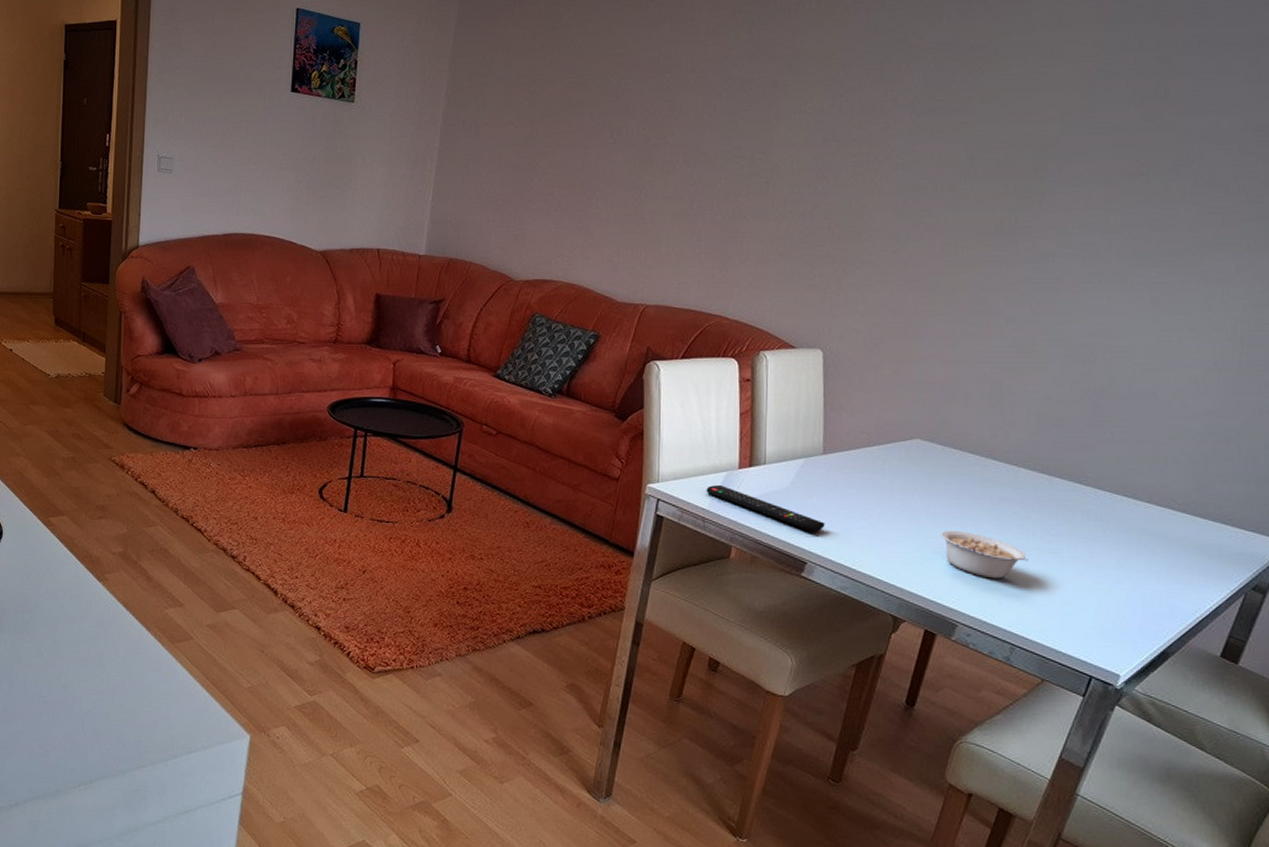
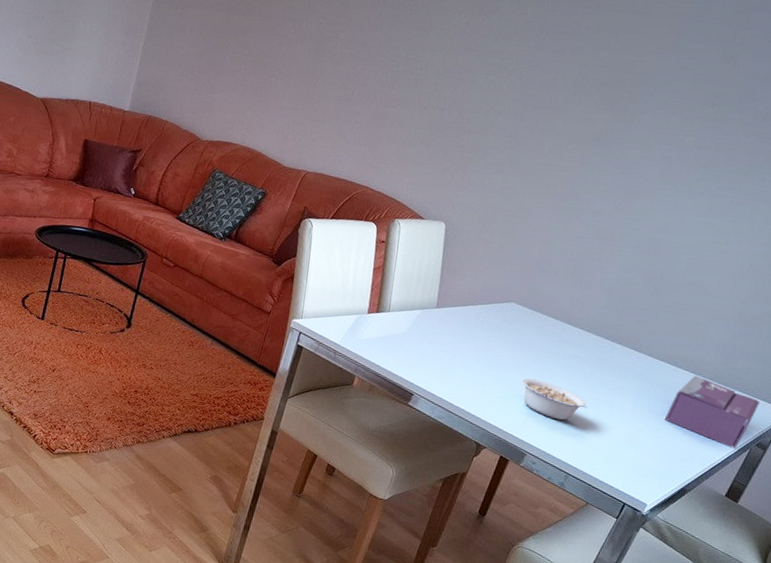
remote control: present [706,484,825,533] -> none [339,325,432,371]
tissue box: none [1128,508,1249,596] -> present [664,375,760,449]

